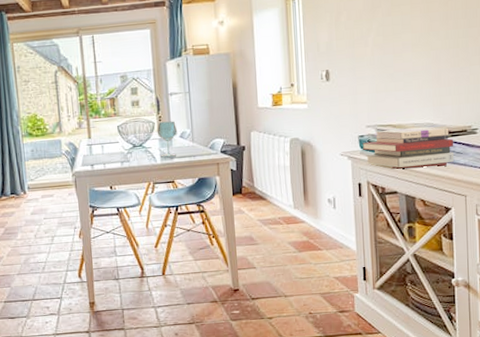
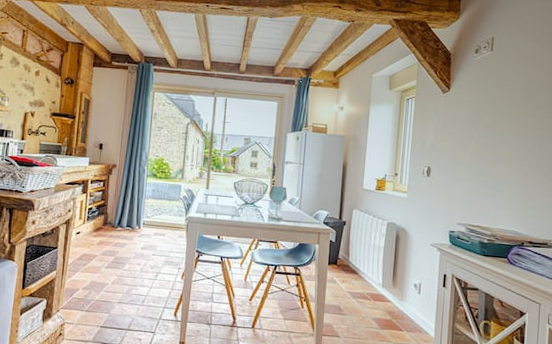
books: present [362,127,455,169] -> none [451,229,535,273]

